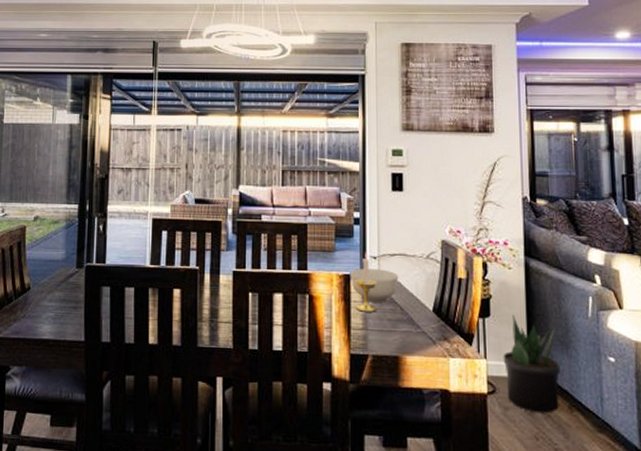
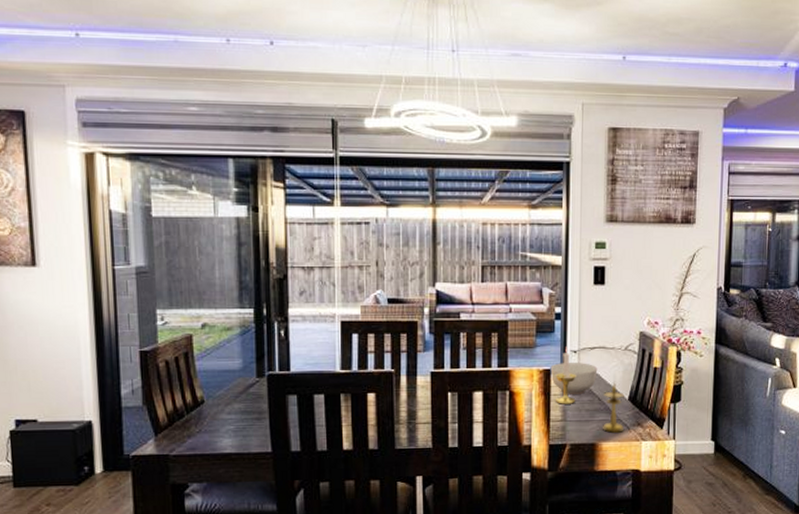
candlestick: none [406,292,429,347] -> present [603,382,624,434]
planter: present [503,315,561,414] -> none [689,399,739,483]

